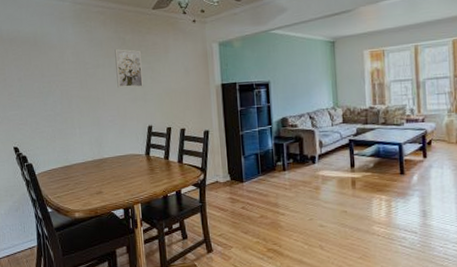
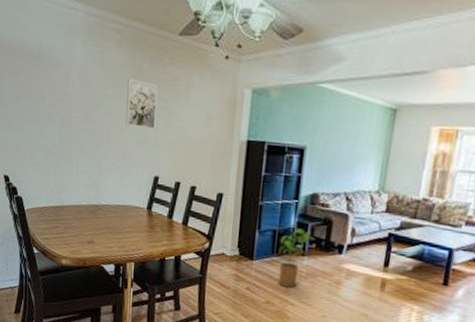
house plant: none [263,148,291,200] -> present [278,228,315,288]

